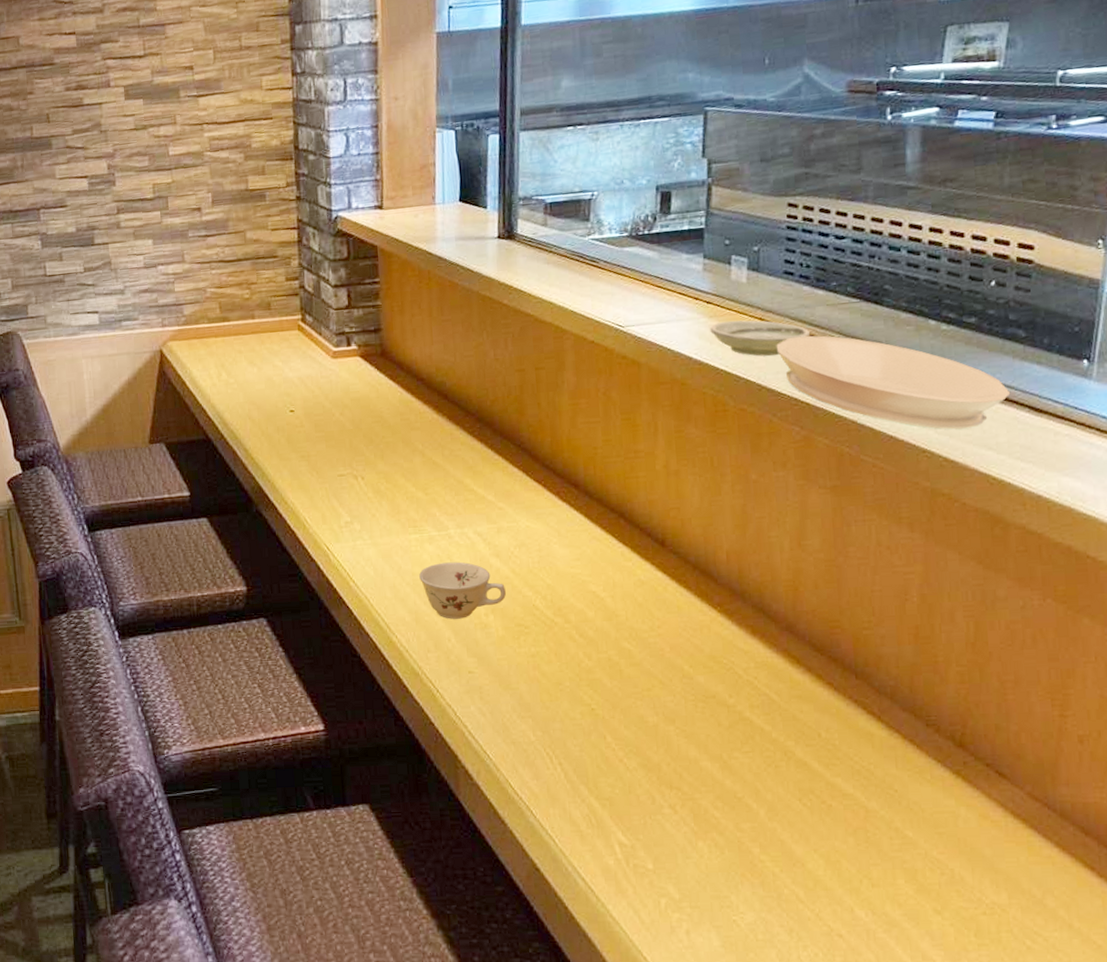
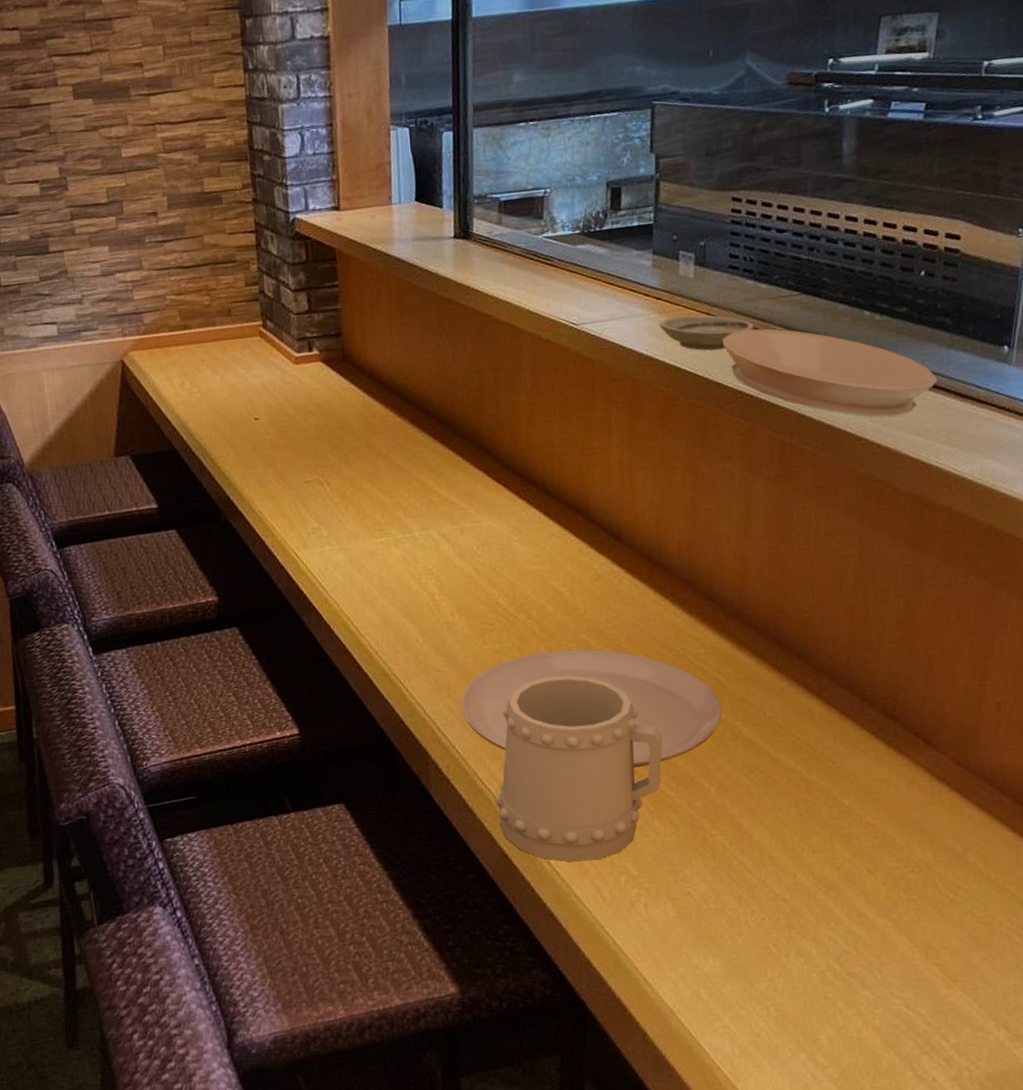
teacup: present [419,561,506,619] -> none [386,563,470,620]
plate: none [494,657,773,785] -> present [461,649,722,768]
beer mug: none [527,683,708,880] -> present [495,675,663,862]

